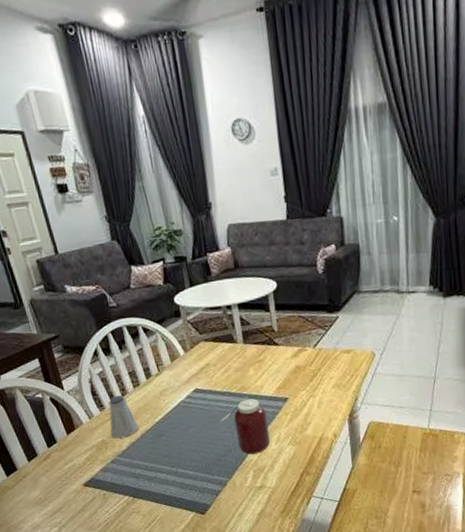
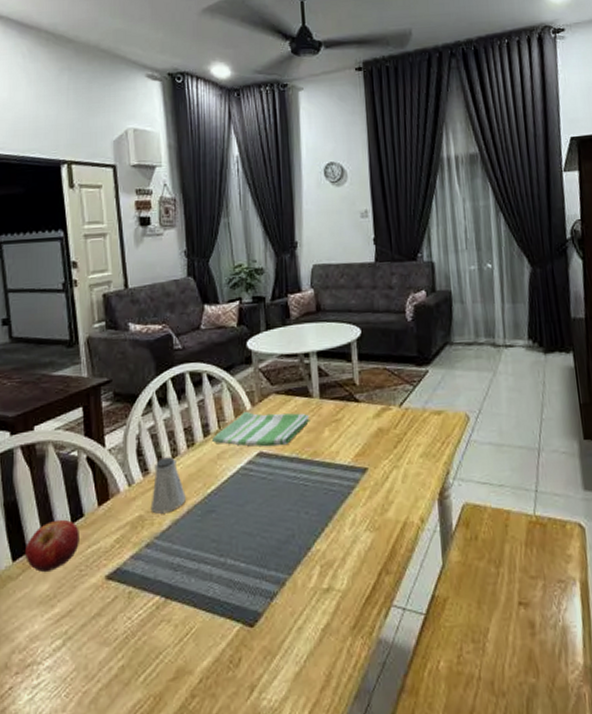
fruit: none [14,445,58,484] -> present [24,519,79,573]
dish towel: none [154,356,237,385] -> present [212,411,310,447]
jar: present [219,395,270,455] -> none [283,463,344,542]

